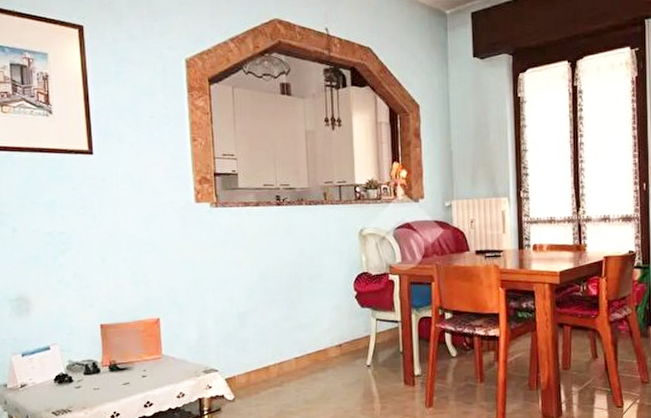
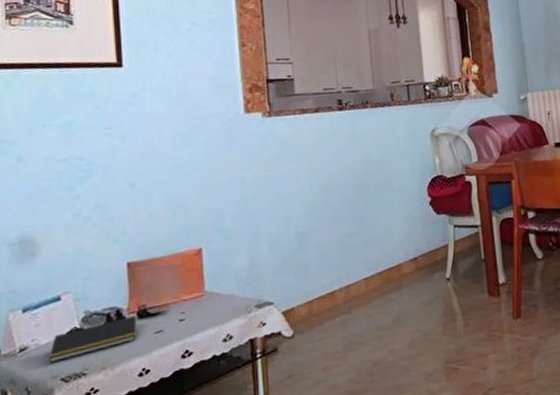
notepad: none [42,369,109,398] -> present [48,316,136,362]

